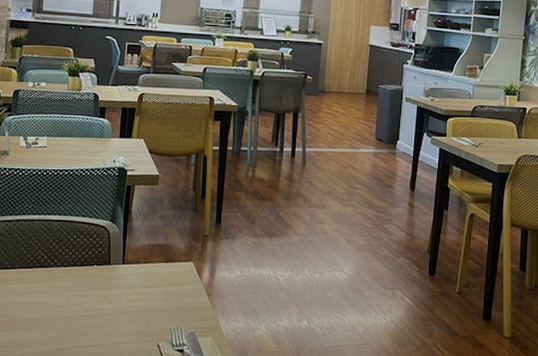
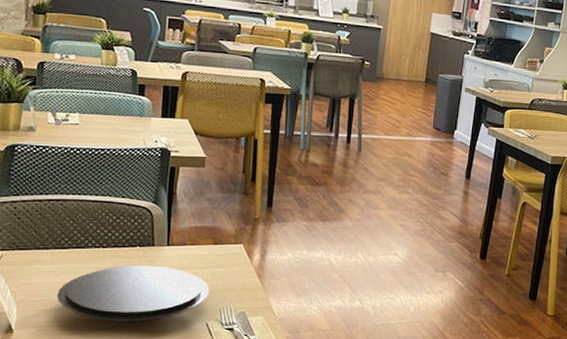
plate: none [20,284,162,342] -> present [57,265,210,322]

